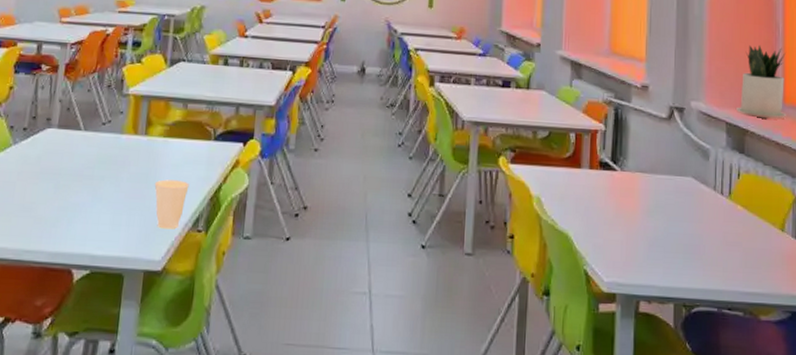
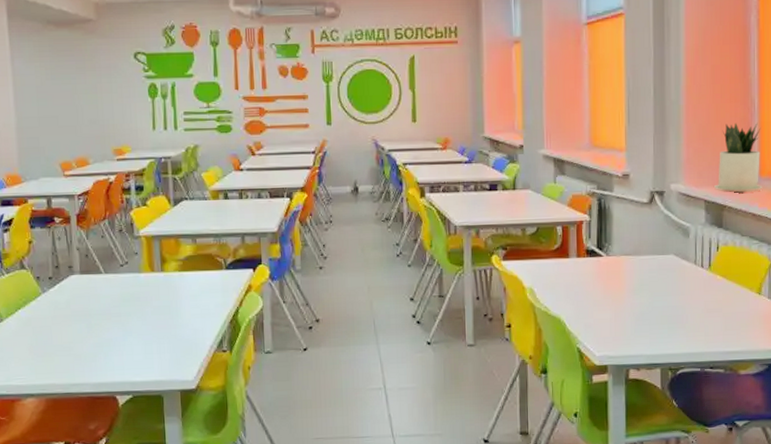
cup: present [154,179,189,229] -> none [177,308,209,353]

